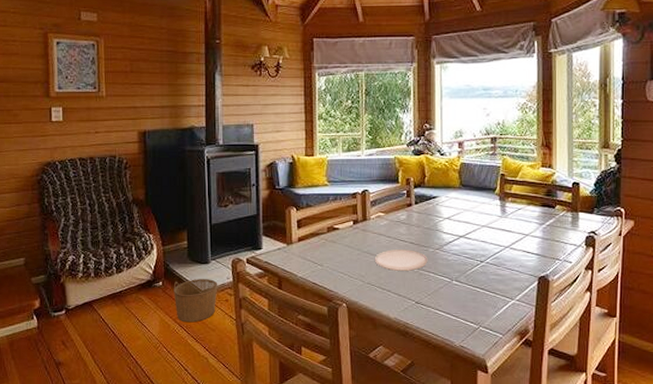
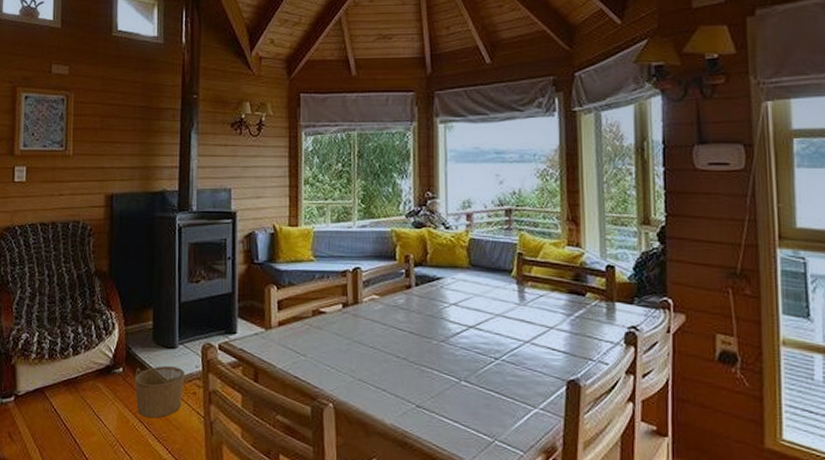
plate: present [374,249,428,271] -> none [367,340,431,367]

